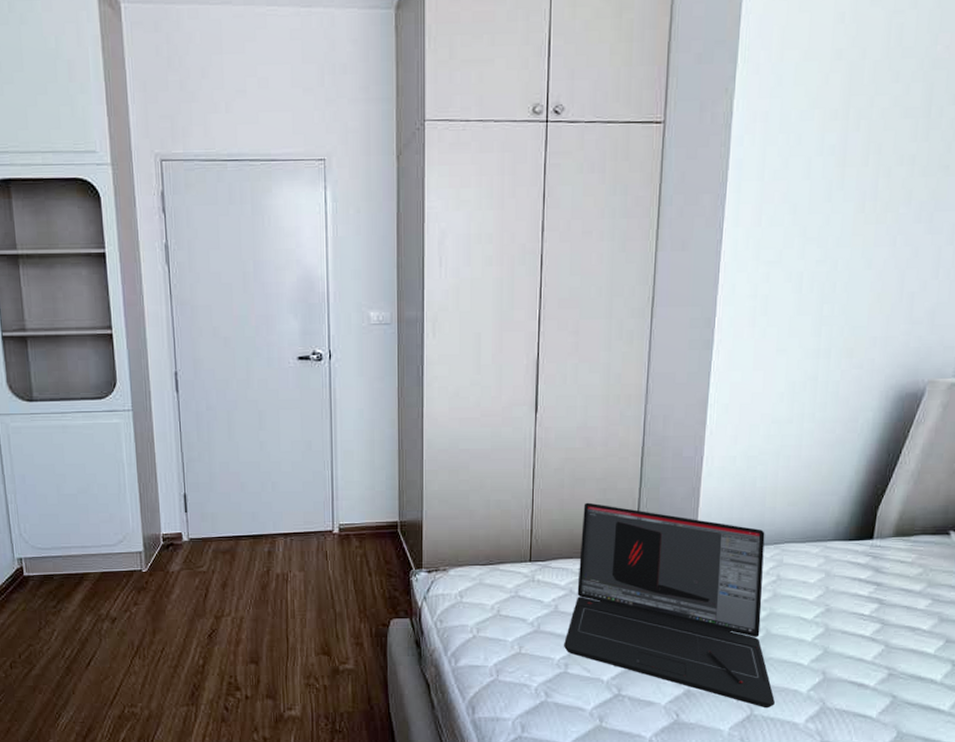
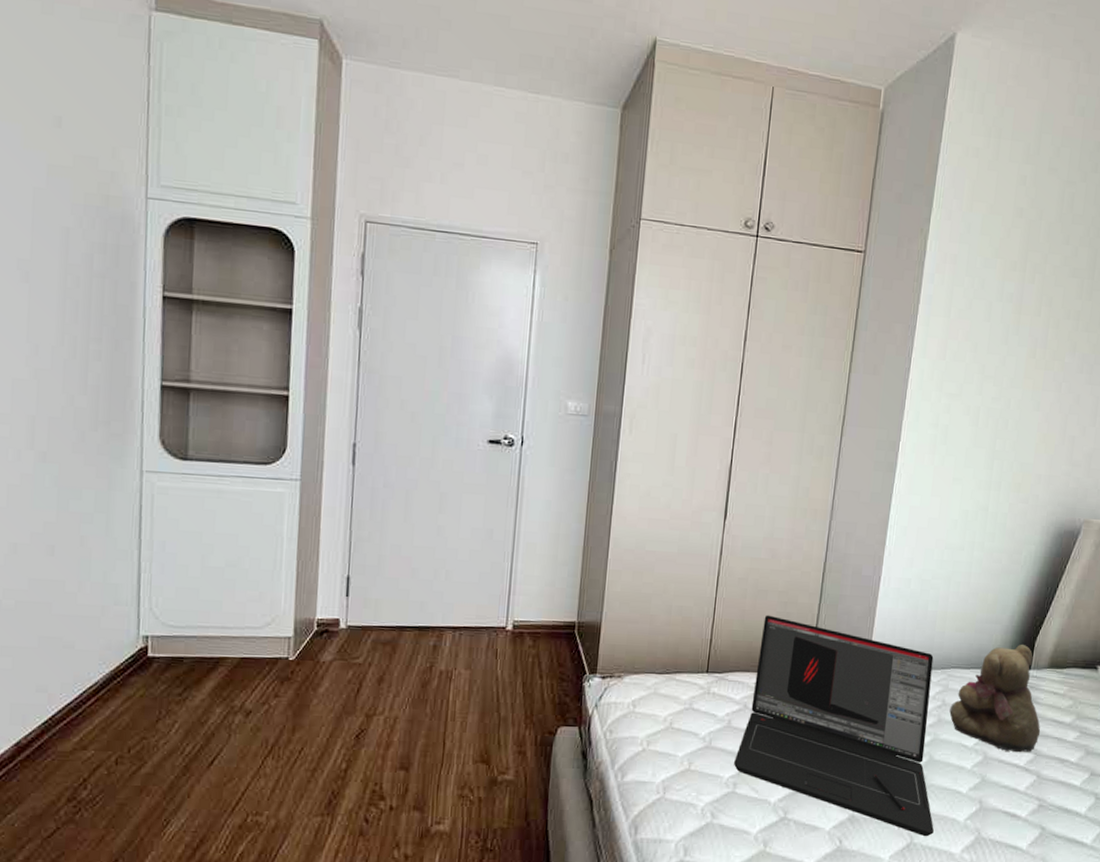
teddy bear: none [785,515,888,623] -> present [949,645,1041,753]

